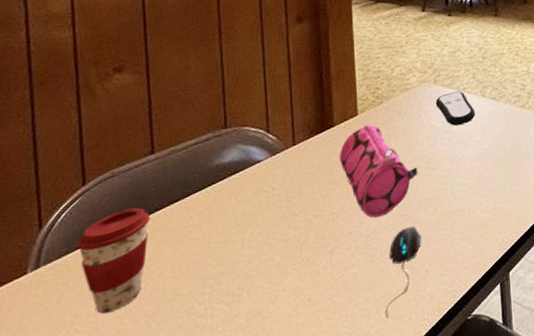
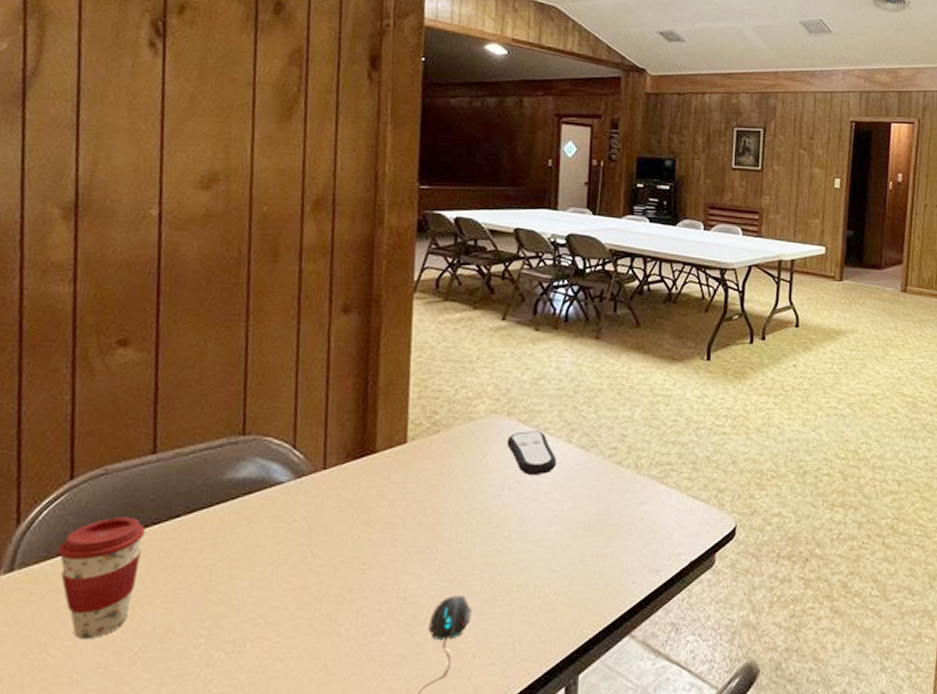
pencil case: present [339,124,418,218] -> none [378,456,476,577]

